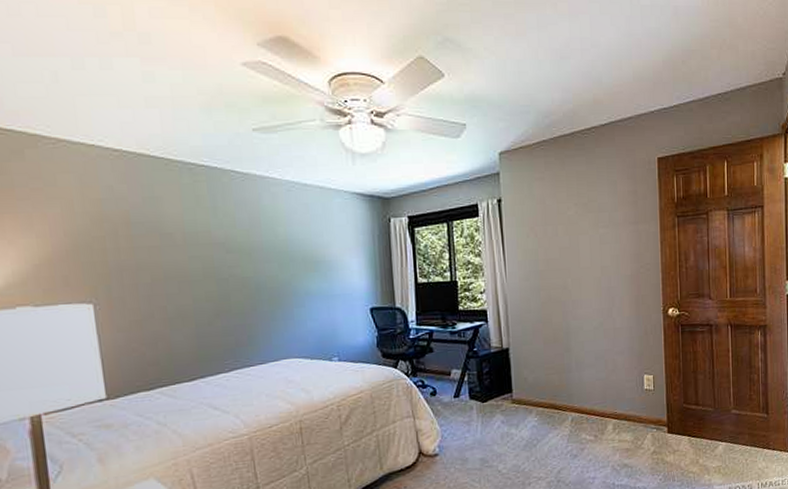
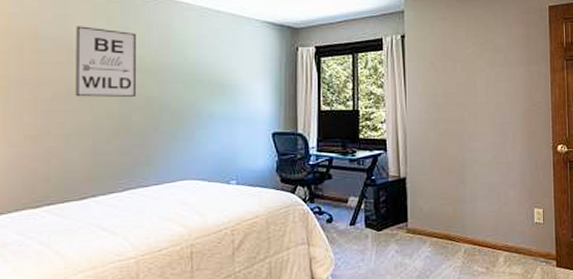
wall art: none [166,208,232,281] -> present [76,26,136,97]

